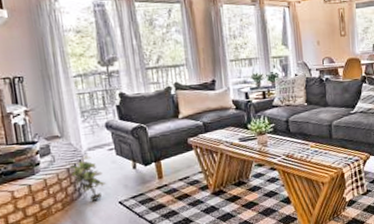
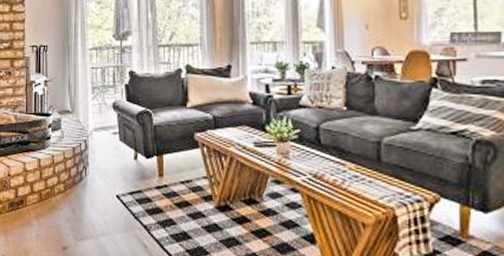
potted plant: present [69,155,107,201] -> none [75,136,107,189]

